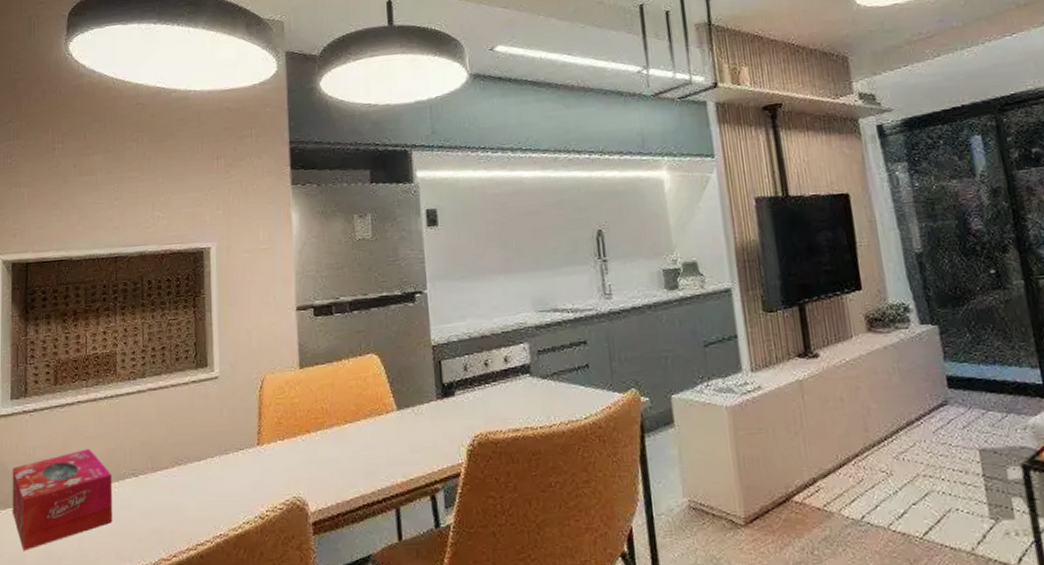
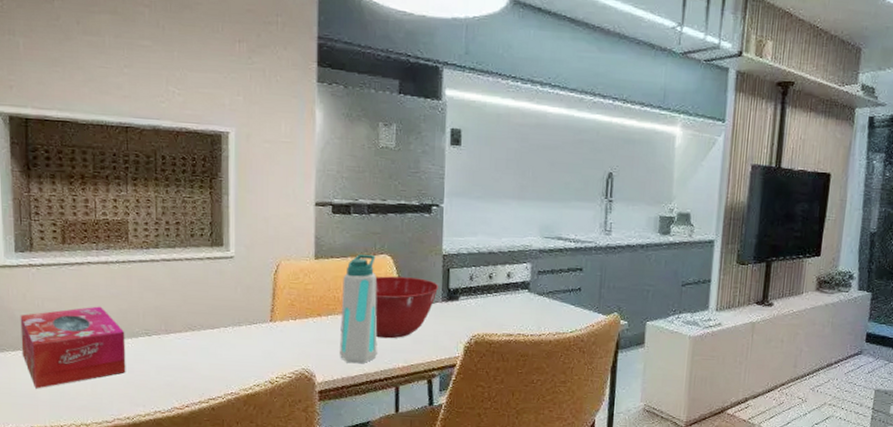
water bottle: none [329,356,372,485] -> present [340,254,378,364]
mixing bowl: none [363,375,432,451] -> present [375,276,439,339]

